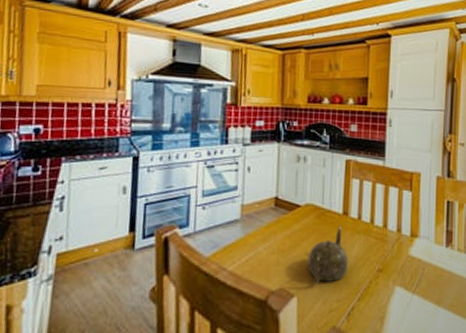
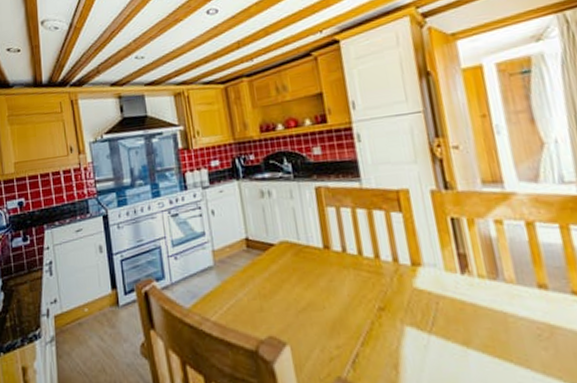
teapot: present [307,226,348,284] -> none [293,262,342,330]

